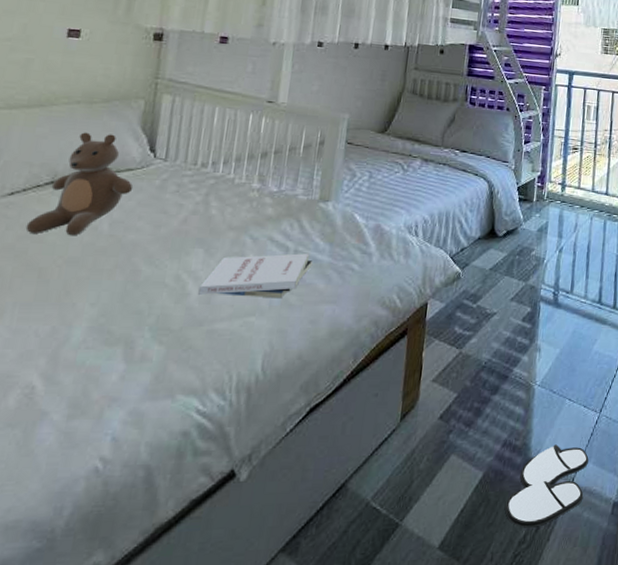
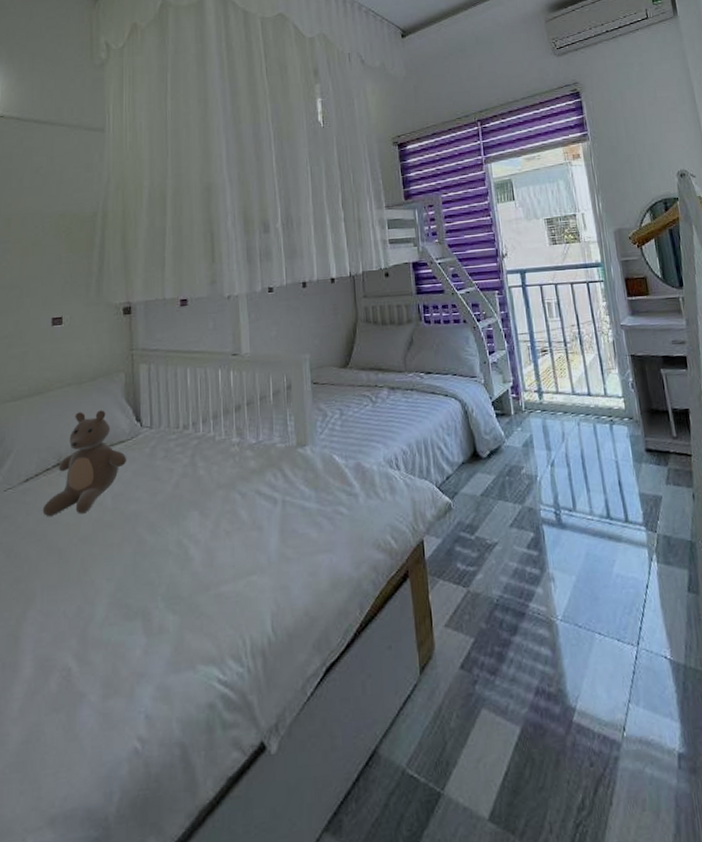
books: present [198,253,313,299] -> none [200,503,302,558]
slippers: present [504,444,589,528] -> none [552,688,641,791]

